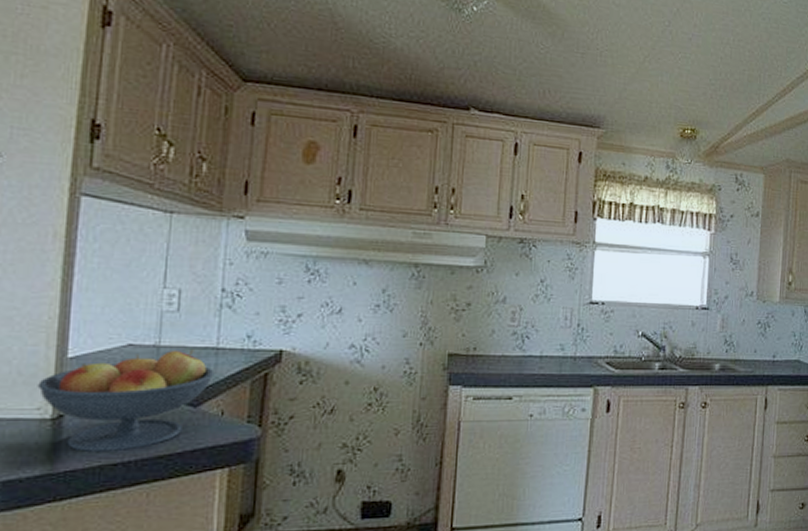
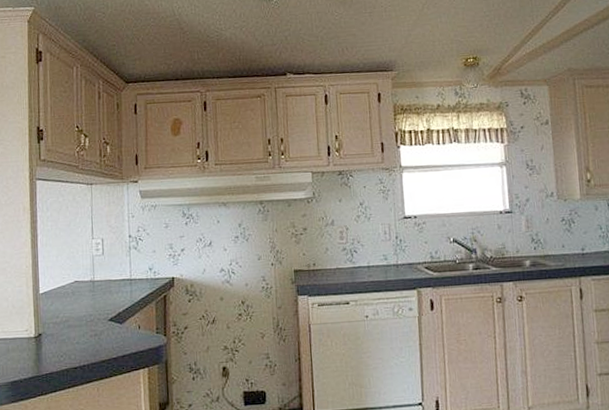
fruit bowl: present [37,350,215,452] -> none [24,282,131,359]

